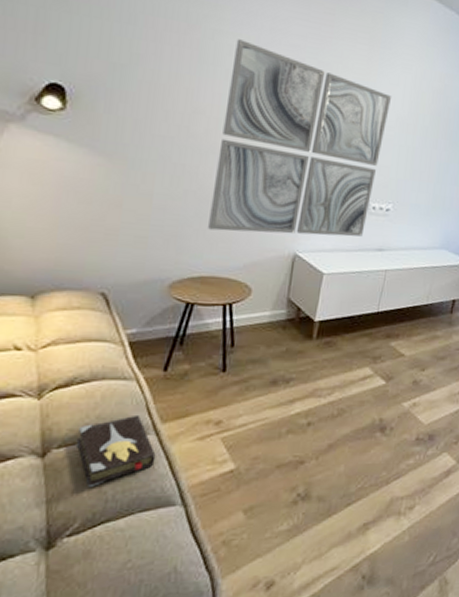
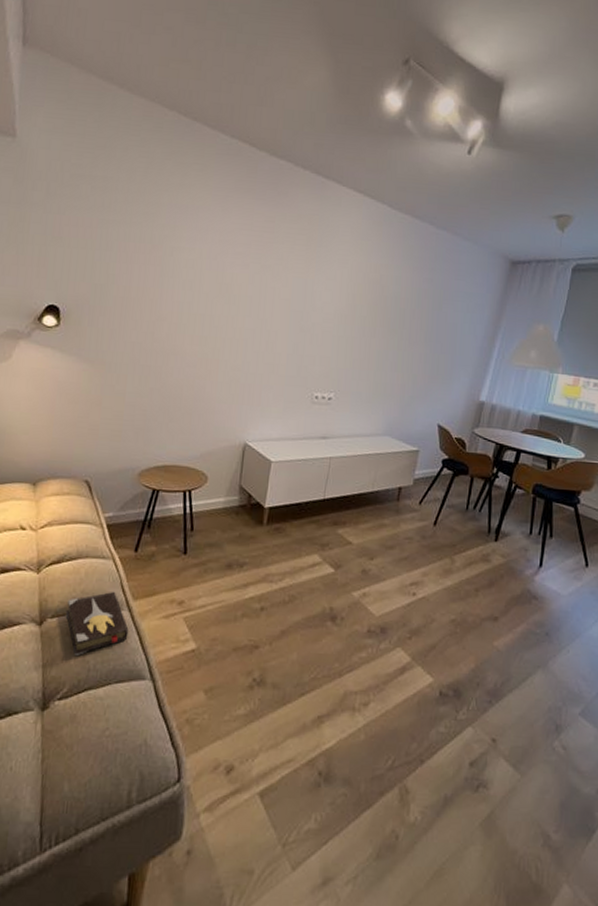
wall art: present [208,39,392,237] -> none [170,253,330,426]

